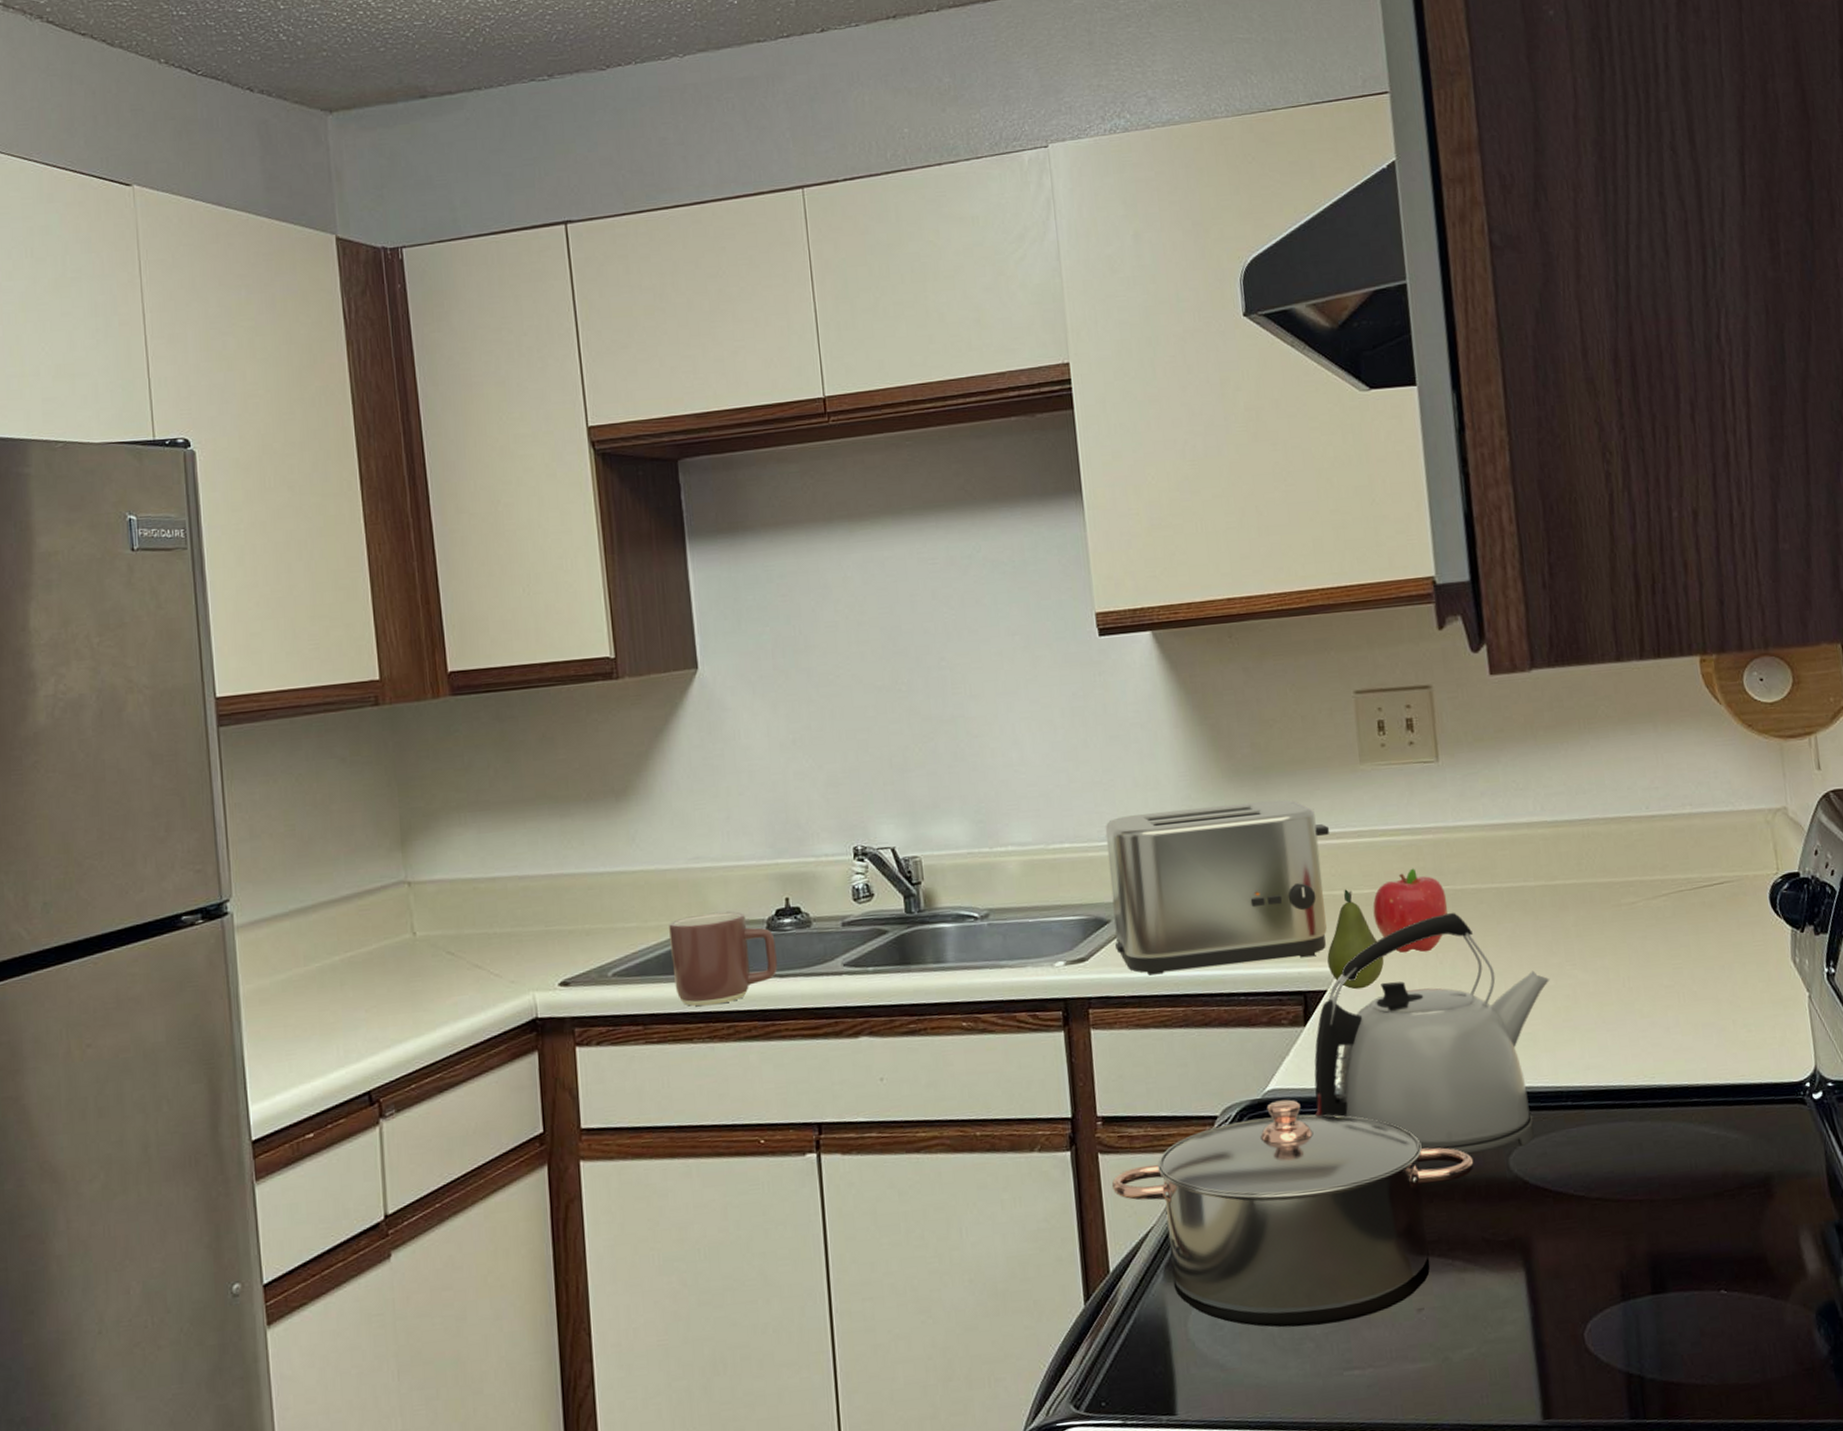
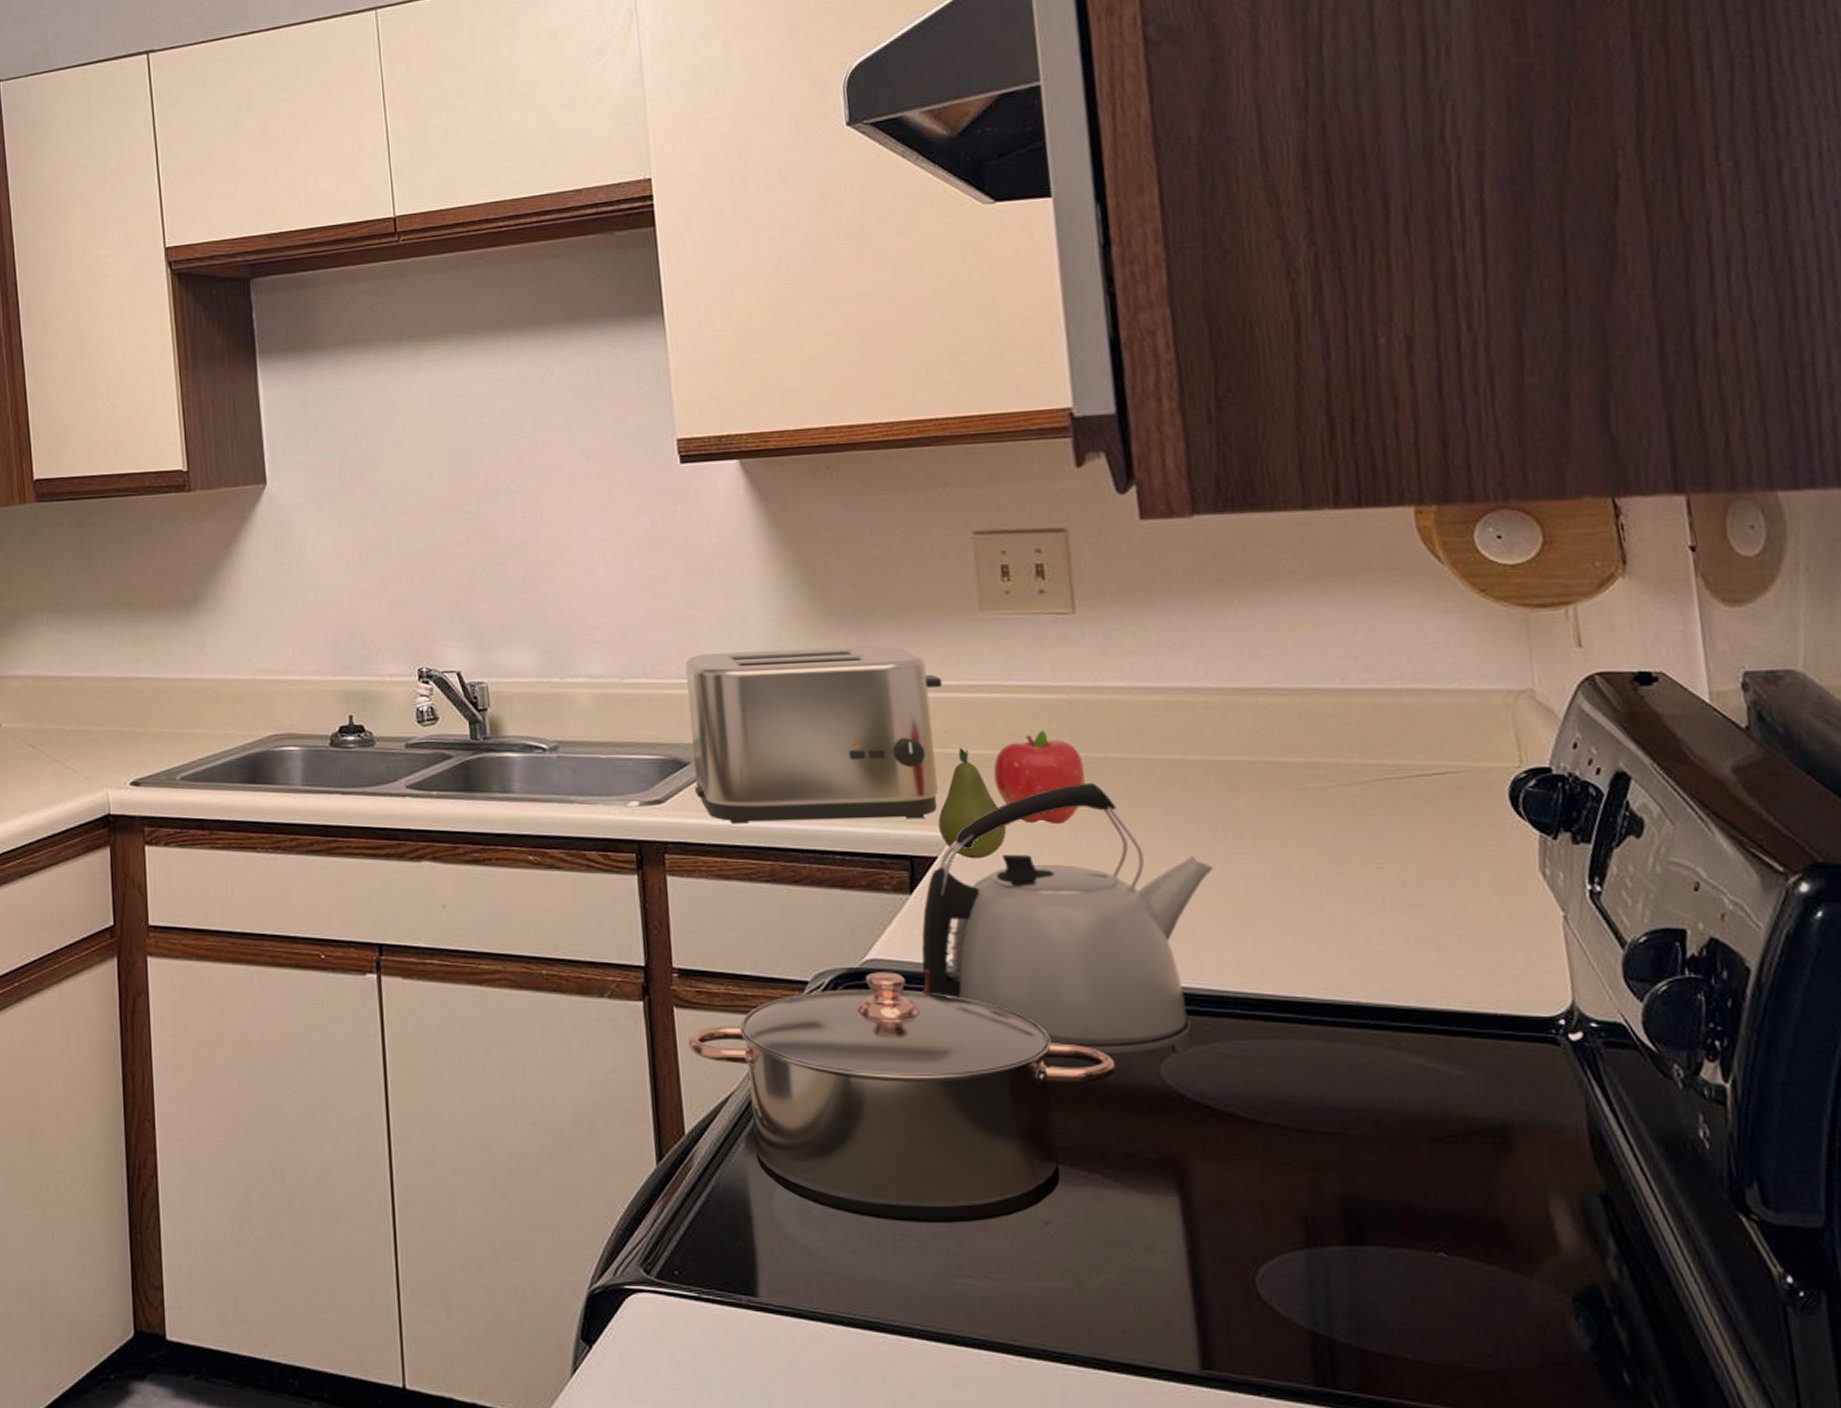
mug: present [669,911,778,1007] -> none [235,725,340,817]

